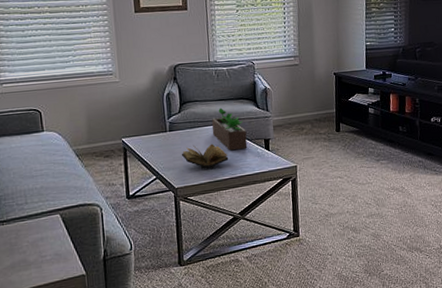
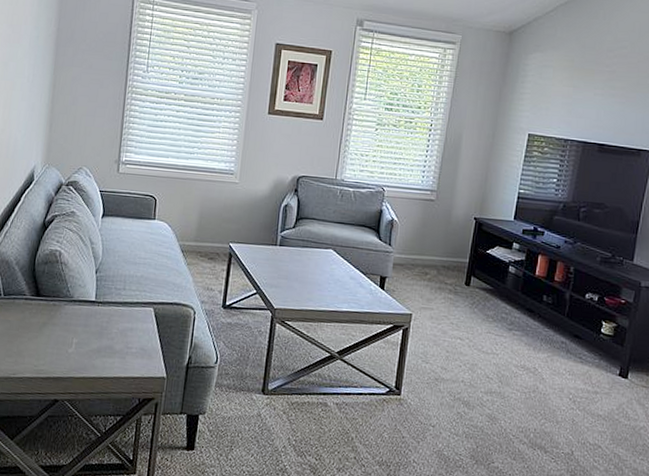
book: present [181,144,229,169] -> none [287,267,338,296]
succulent planter: present [212,108,248,151] -> none [324,231,362,283]

